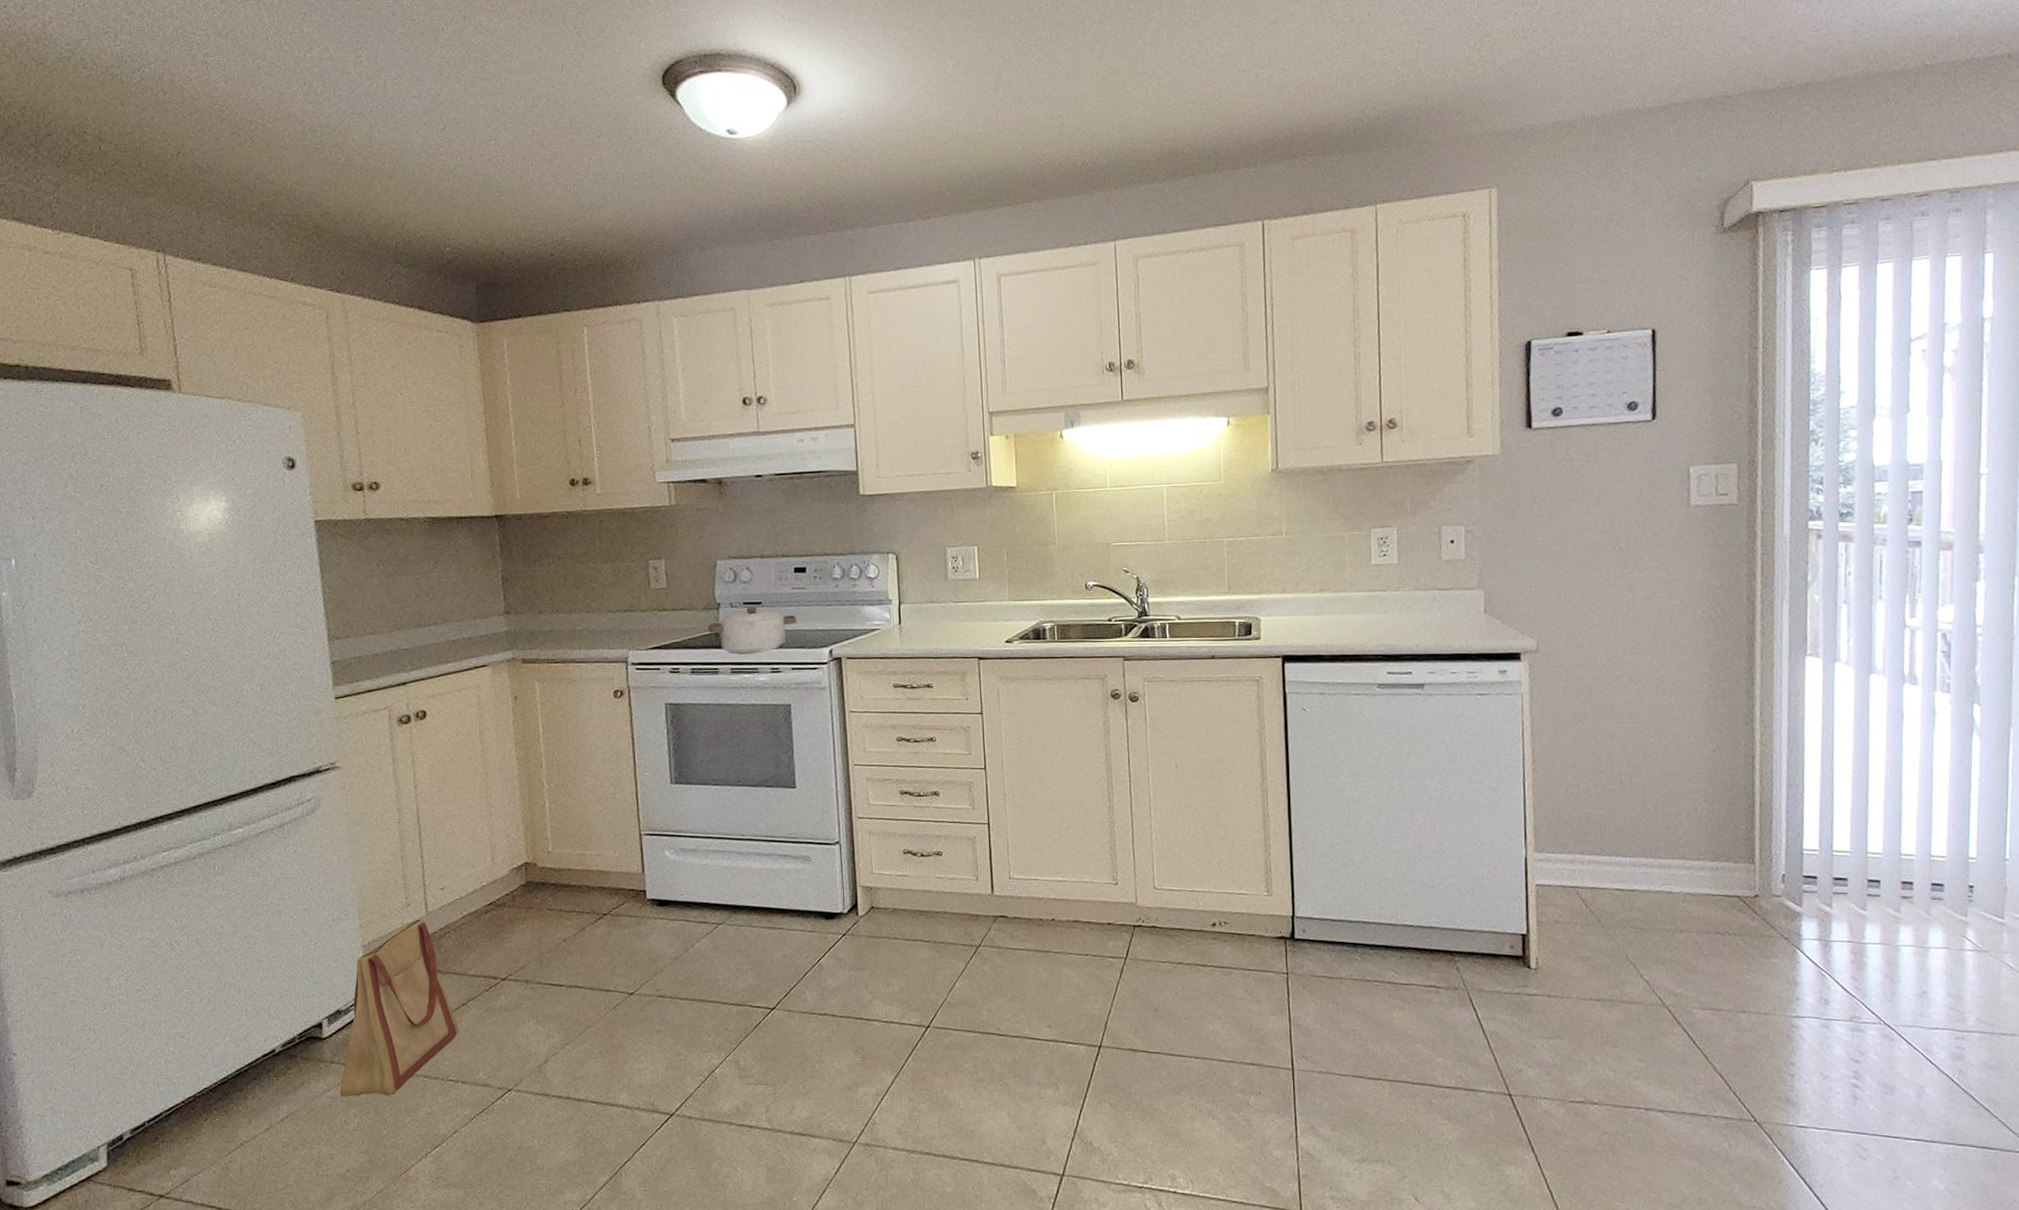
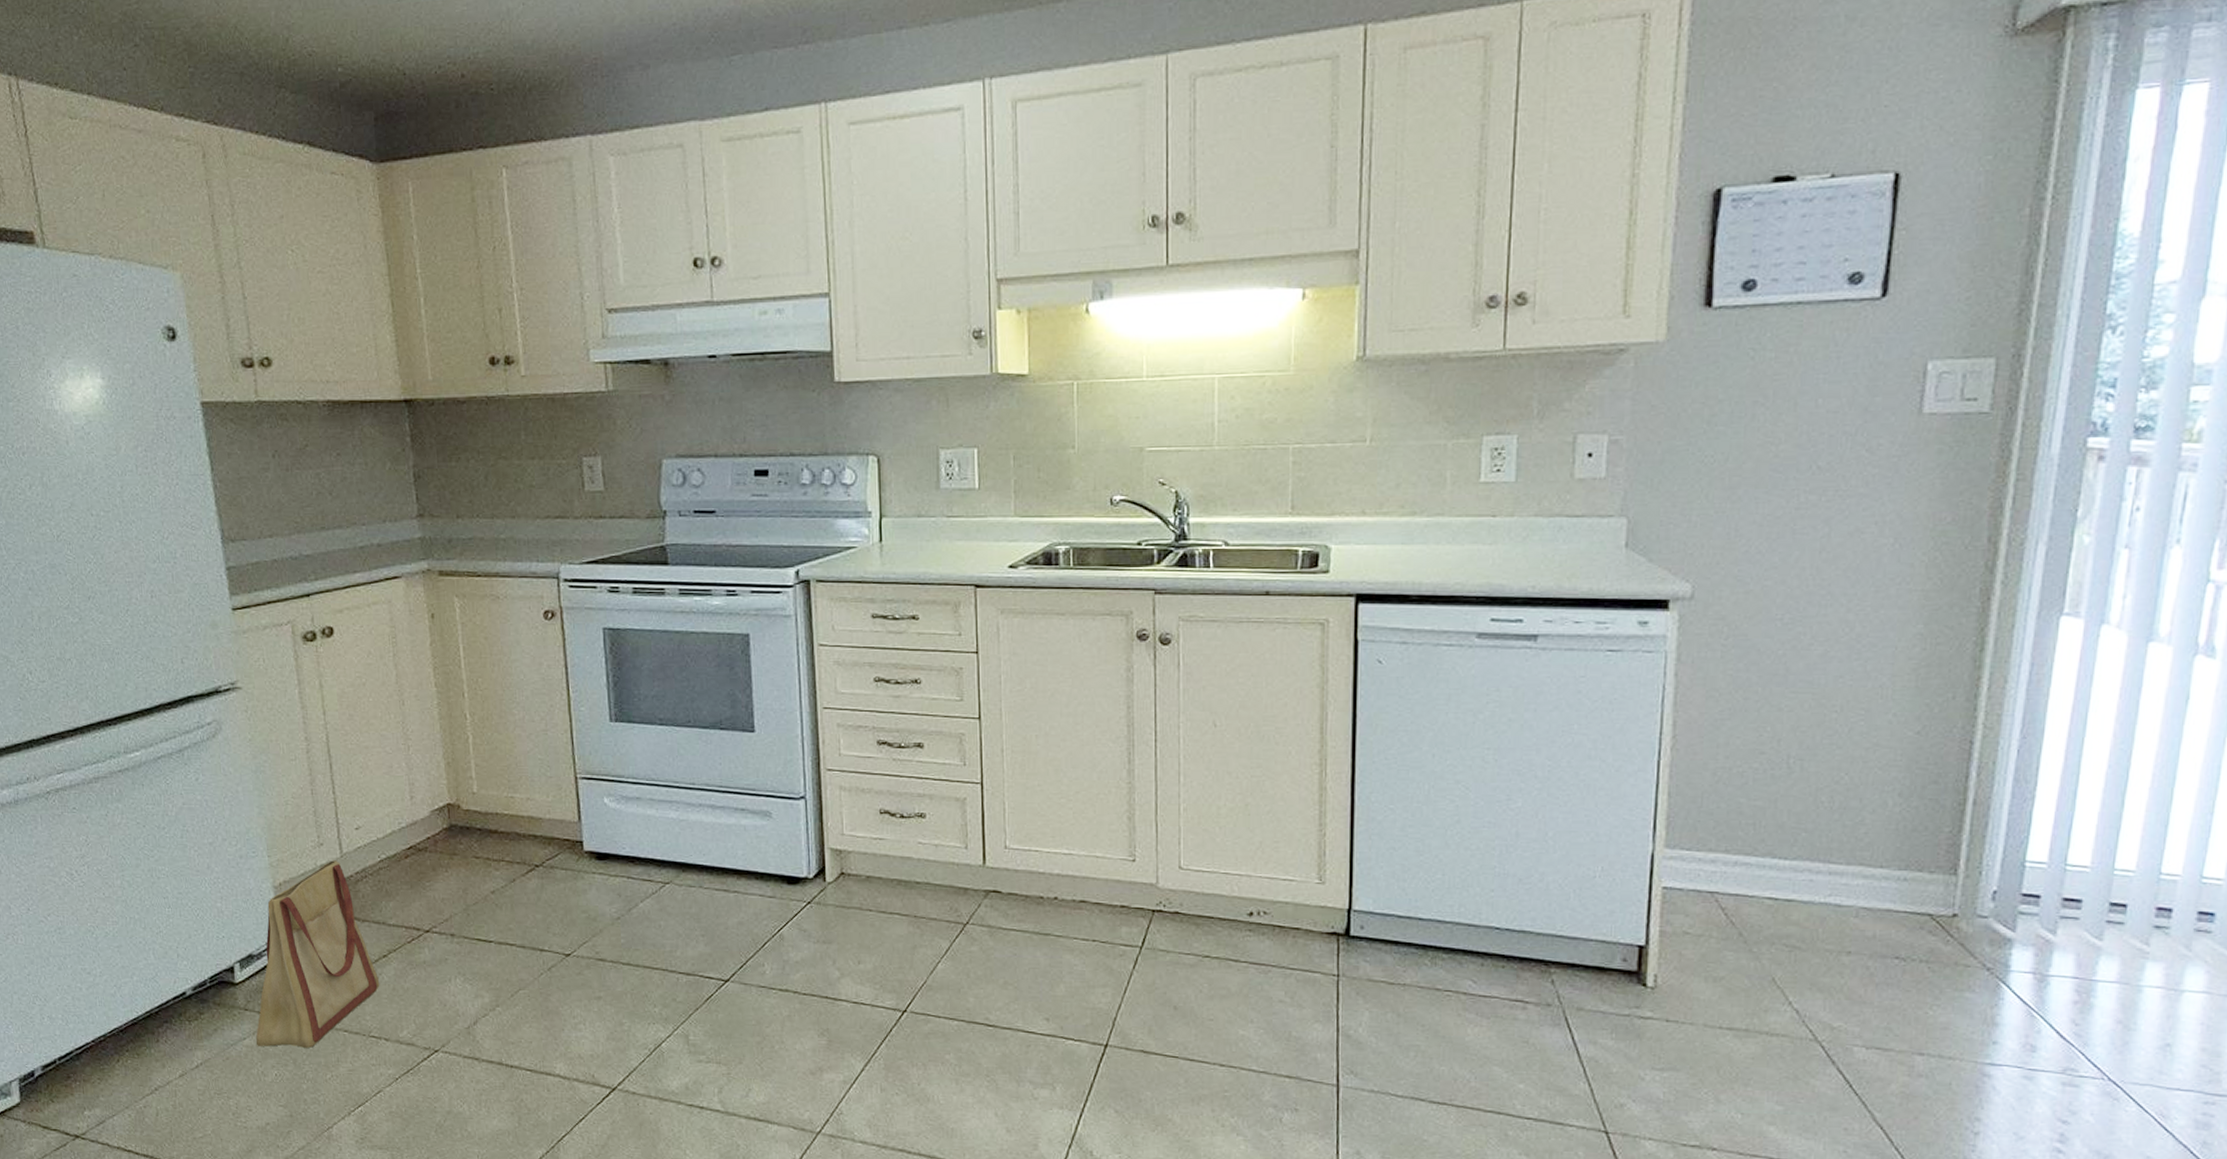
cooking pot: present [708,606,797,654] -> none [652,516,757,572]

